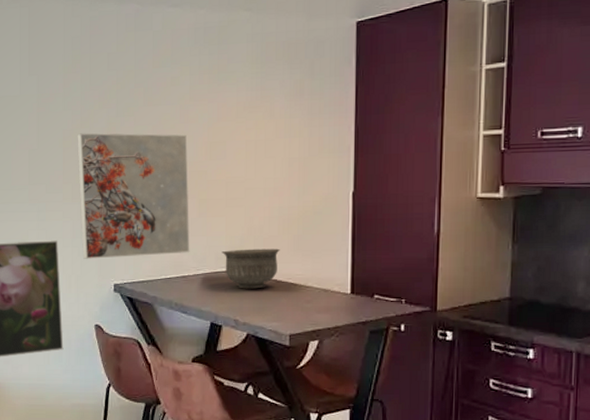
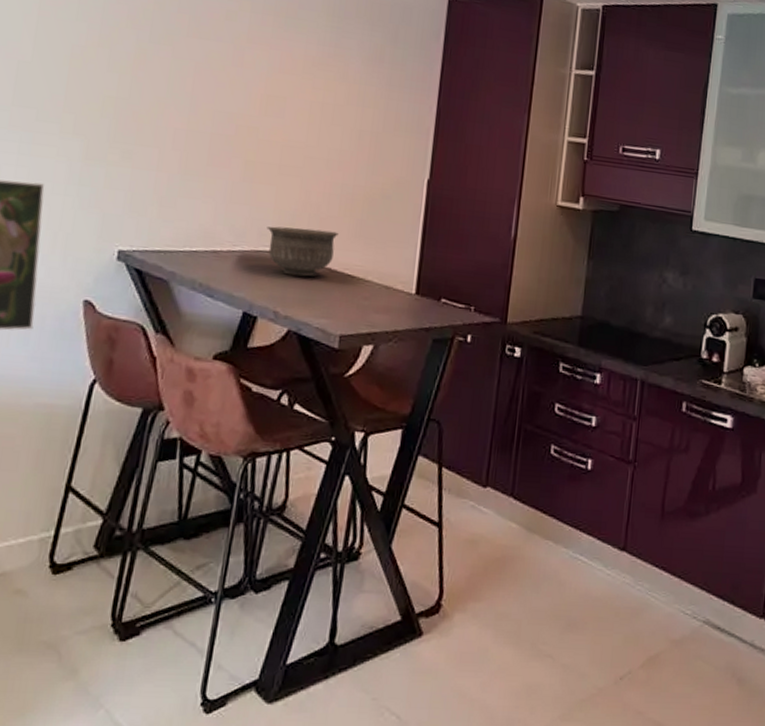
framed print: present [77,133,190,259] -> none [78,53,239,223]

